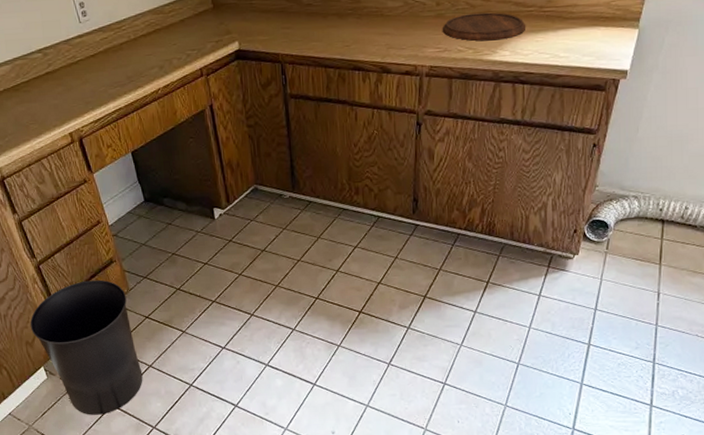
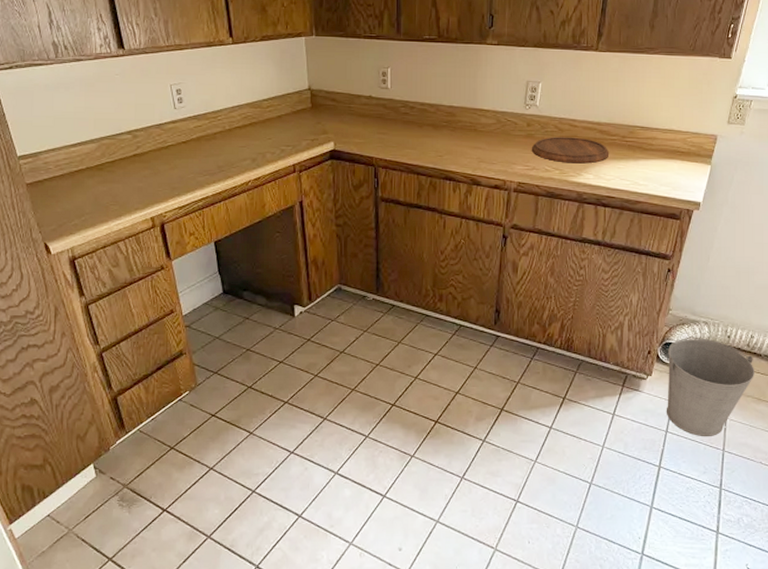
waste bin: present [30,279,143,415] -> none [84,372,202,520]
bucket: none [594,212,689,312] -> present [666,336,754,436]

